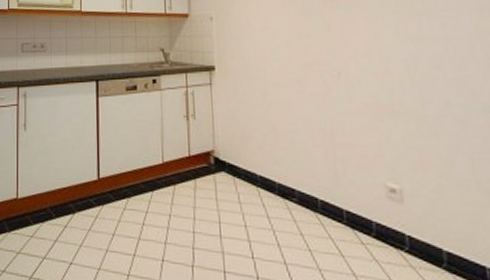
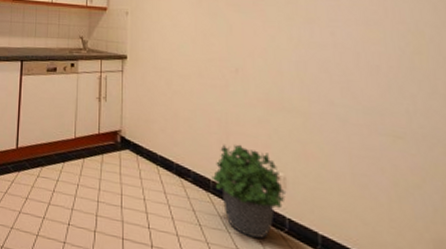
potted plant: none [319,156,404,261] -> present [212,144,287,239]

